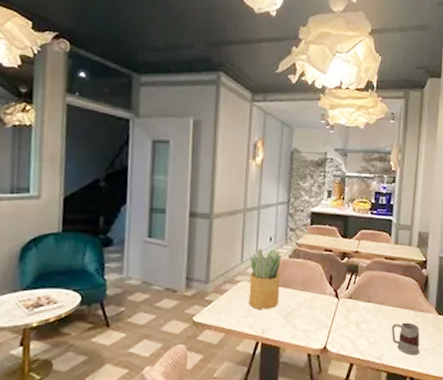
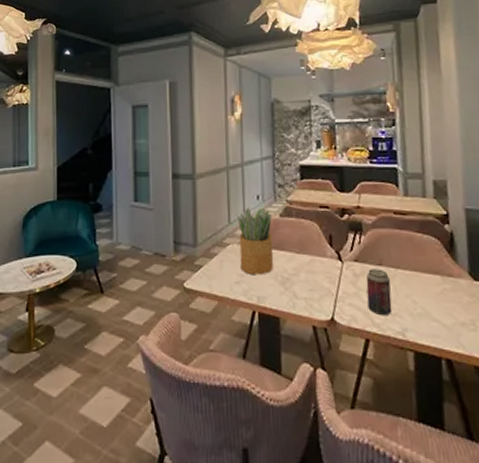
beverage can: none [355,305,376,344] -> present [366,269,392,316]
mug: present [392,322,420,355] -> none [413,290,455,330]

